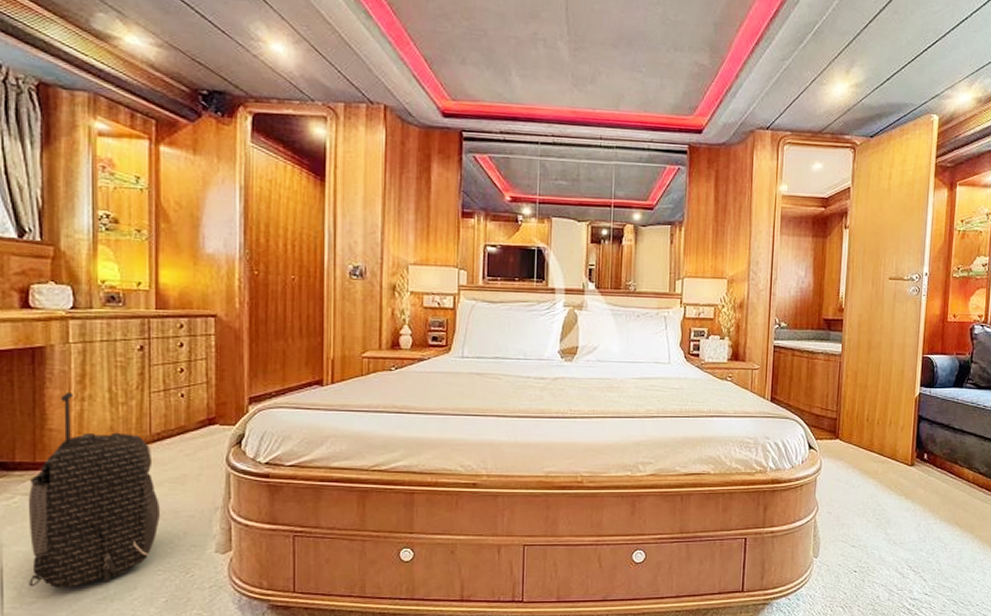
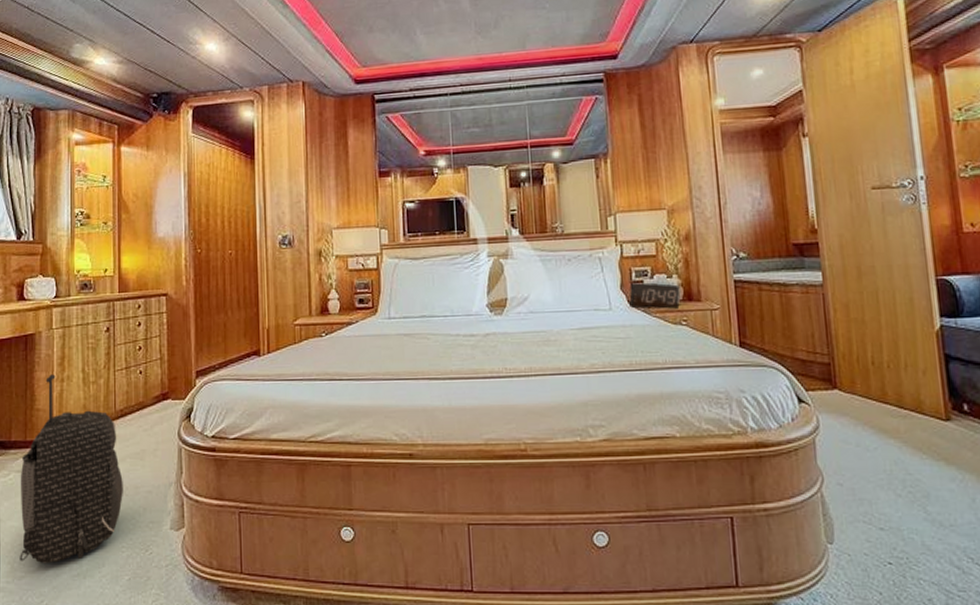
alarm clock: none [686,341,730,368] -> present [629,282,681,310]

